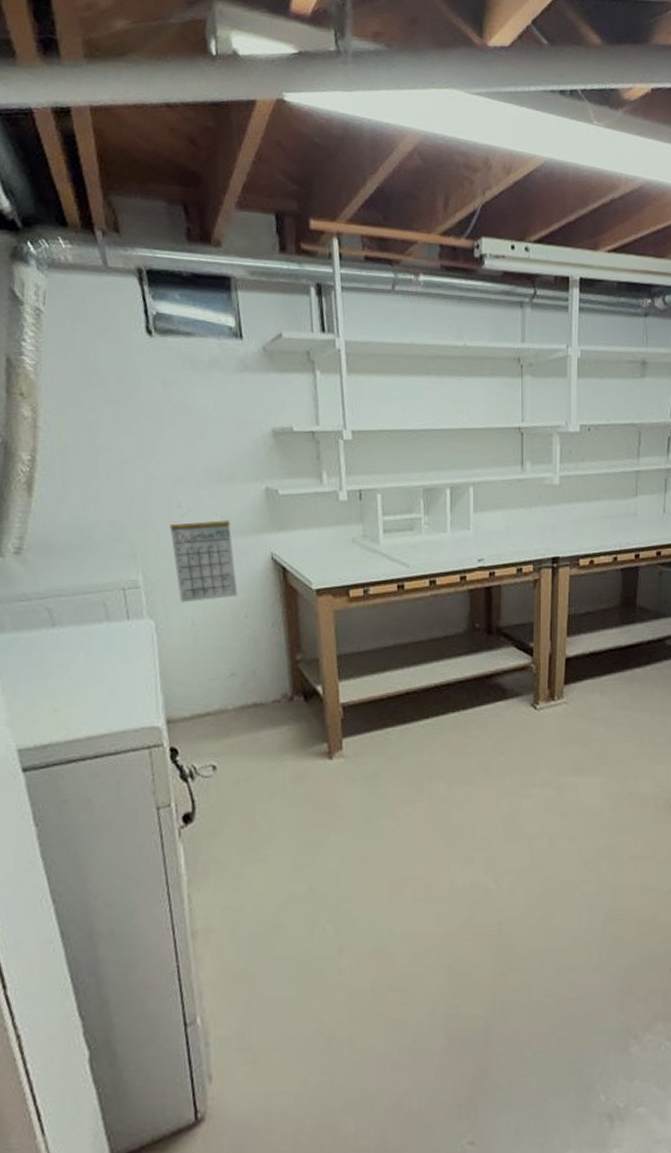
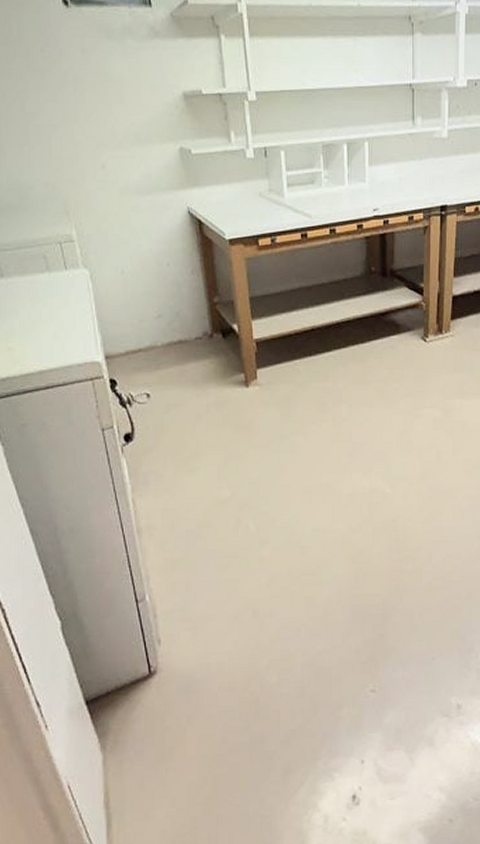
calendar: present [170,511,238,603] -> none [96,171,160,254]

